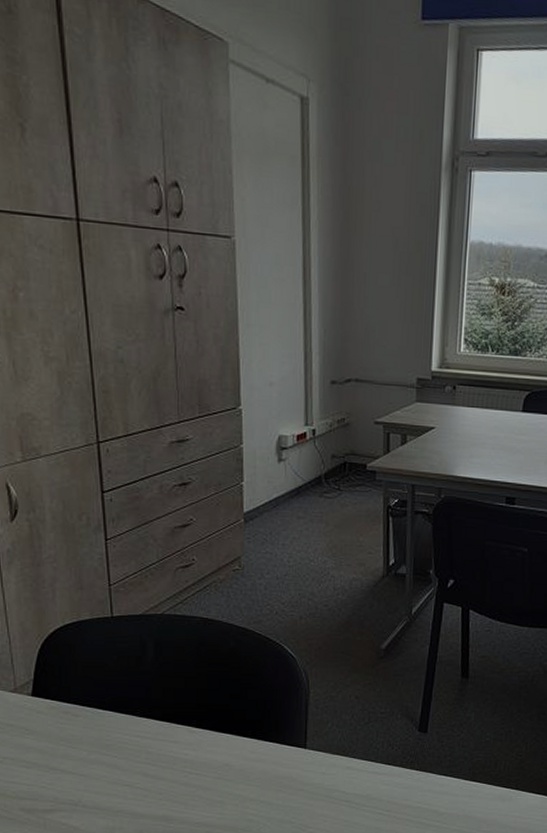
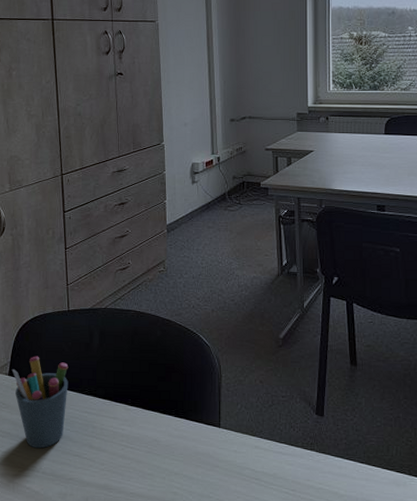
pen holder: none [36,672,114,779] -> present [11,356,69,449]

